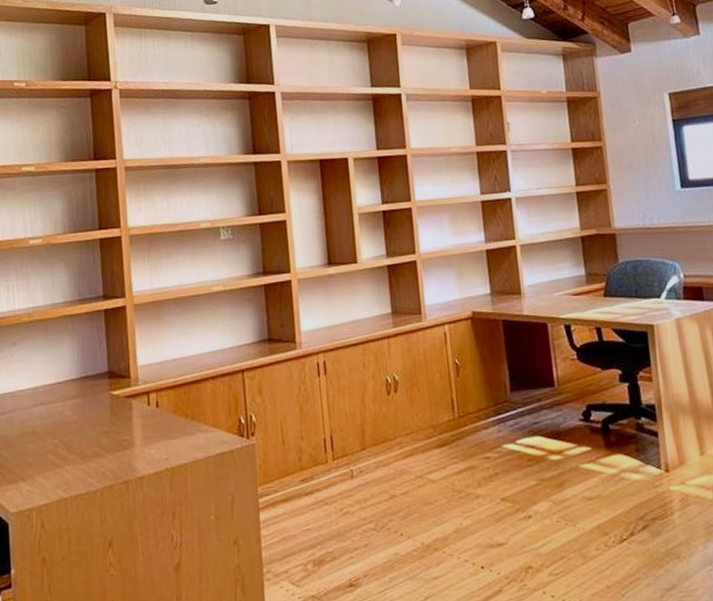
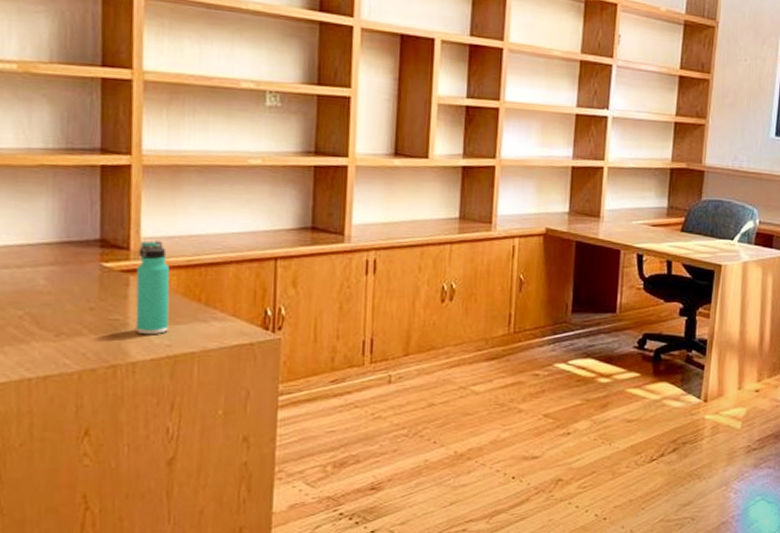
thermos bottle: none [136,367,165,452] -> present [135,240,170,335]

